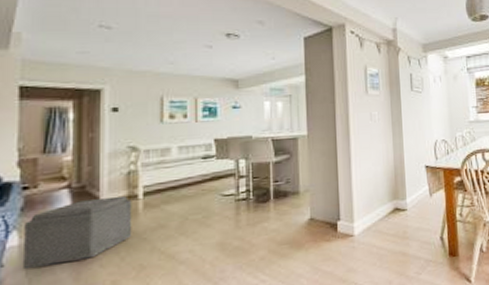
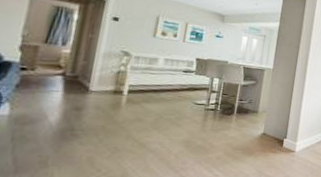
ottoman: present [23,195,132,270] -> none [10,87,118,137]

